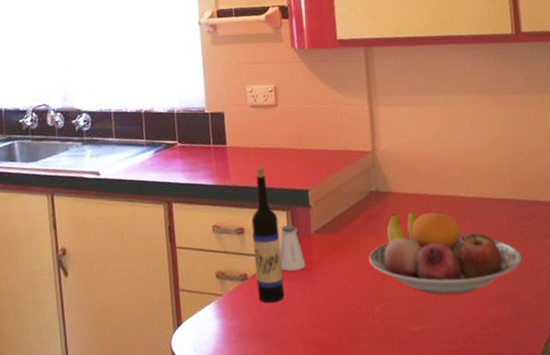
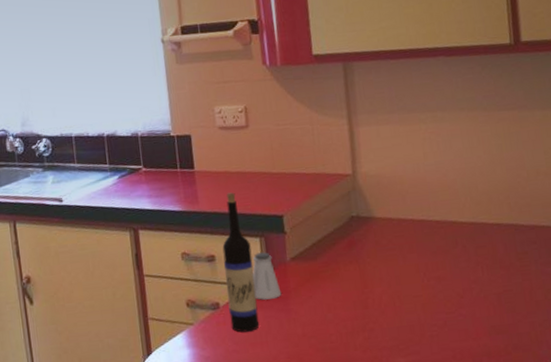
fruit bowl: present [369,212,522,295] -> none [349,238,519,325]

